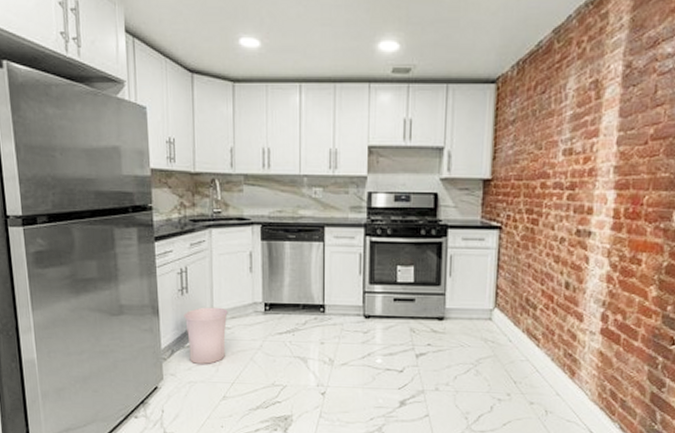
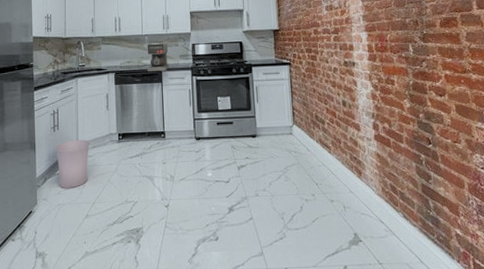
coffee maker: none [304,188,335,227] -> present [147,43,170,72]

